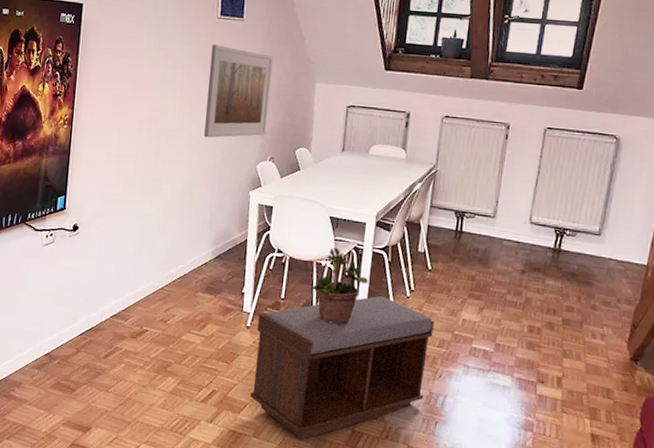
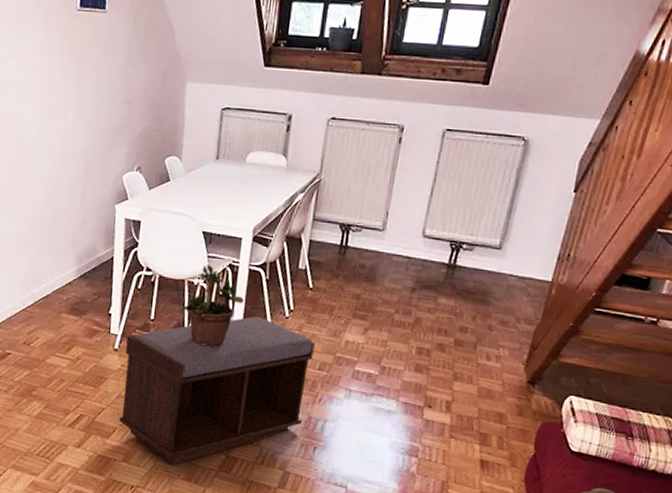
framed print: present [204,45,274,138] -> none [65,41,140,147]

